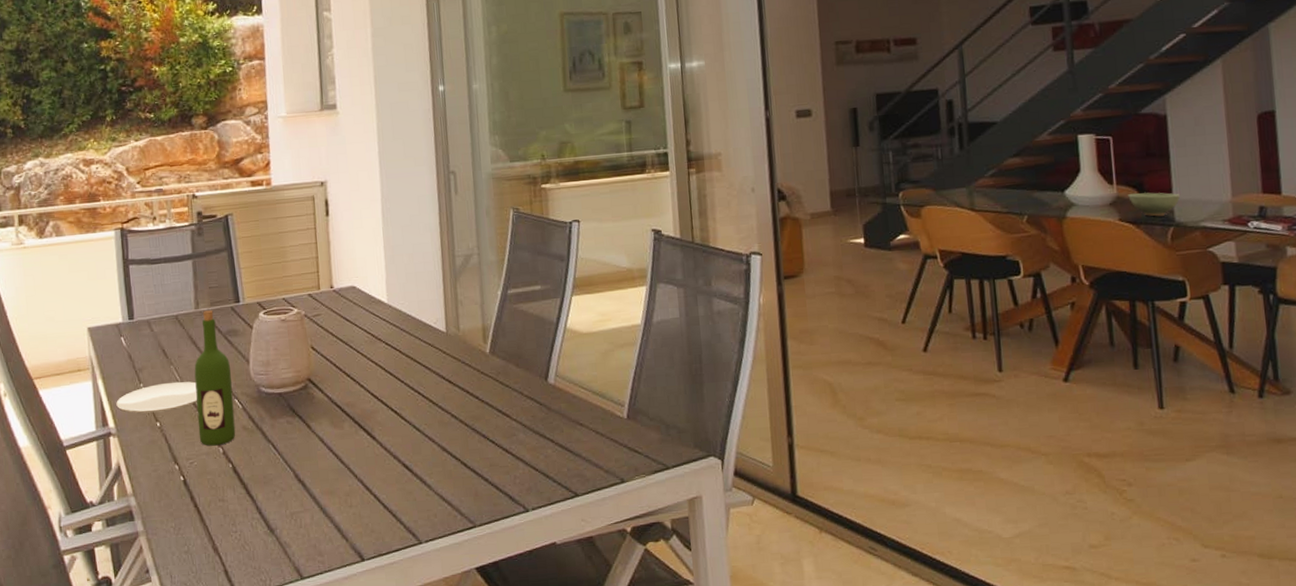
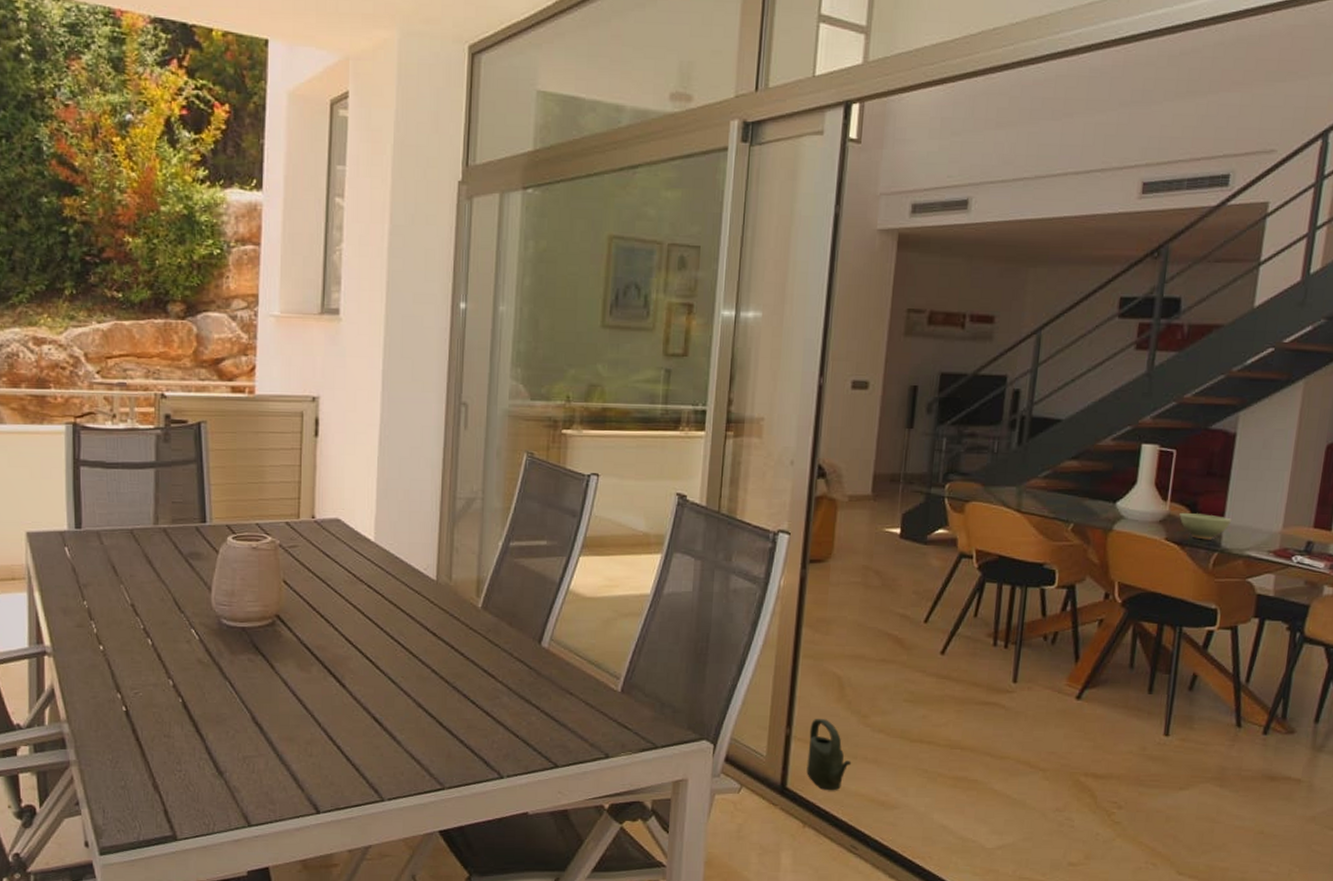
plate: present [116,381,198,414] -> none [54,603,149,635]
wine bottle: present [194,310,236,446] -> none [147,528,189,677]
watering can: none [810,425,857,494] -> present [806,719,852,790]

